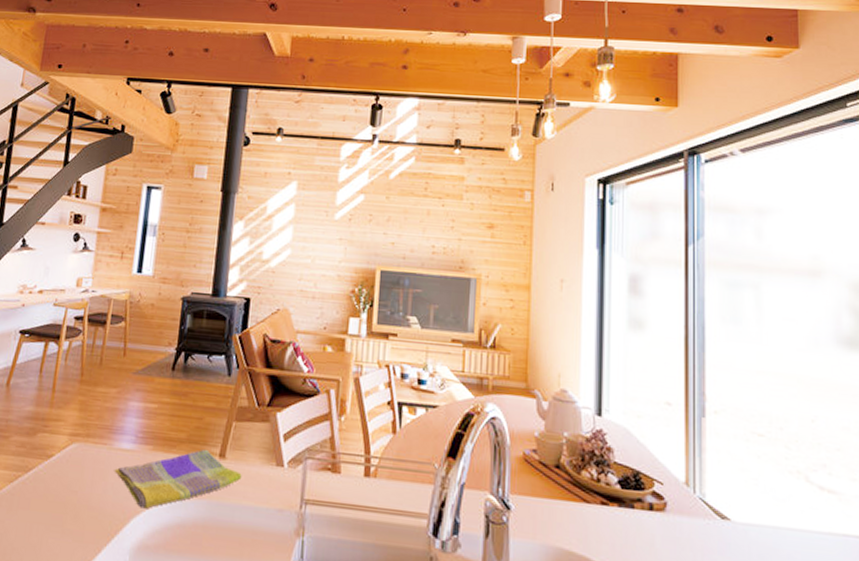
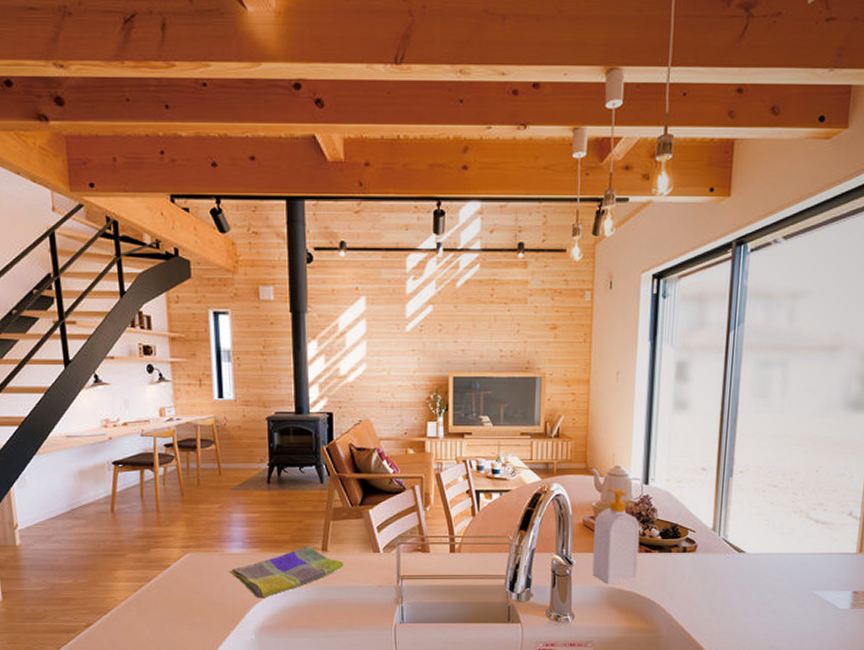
soap bottle: none [535,416,594,543] -> present [592,488,640,584]

